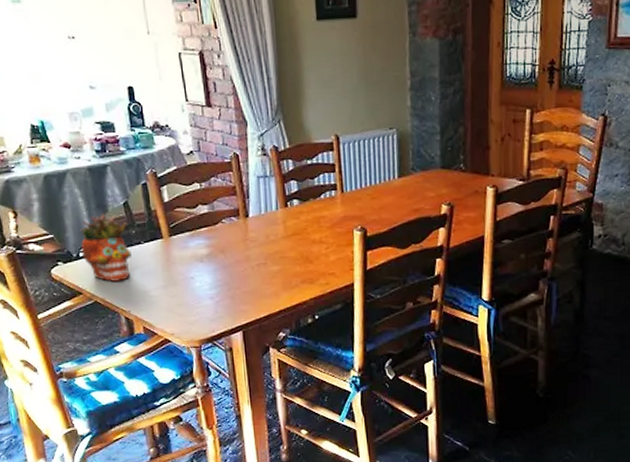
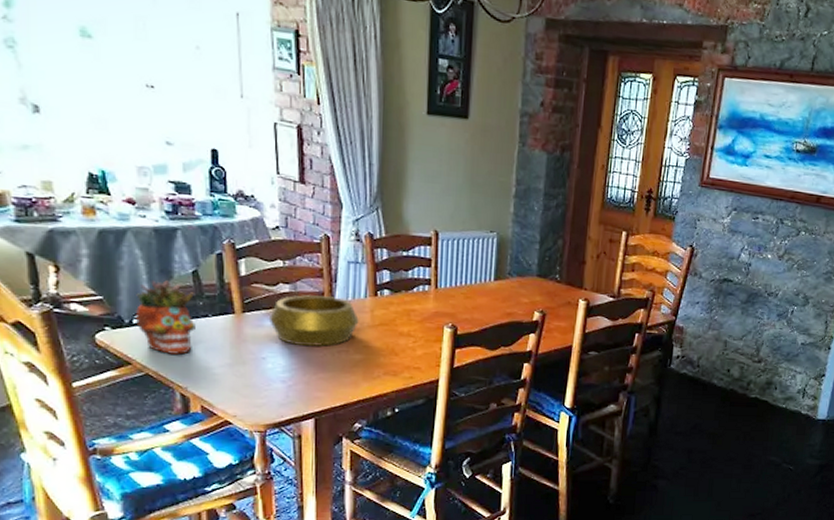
decorative bowl: none [192,212,273,262] -> present [268,295,359,346]

